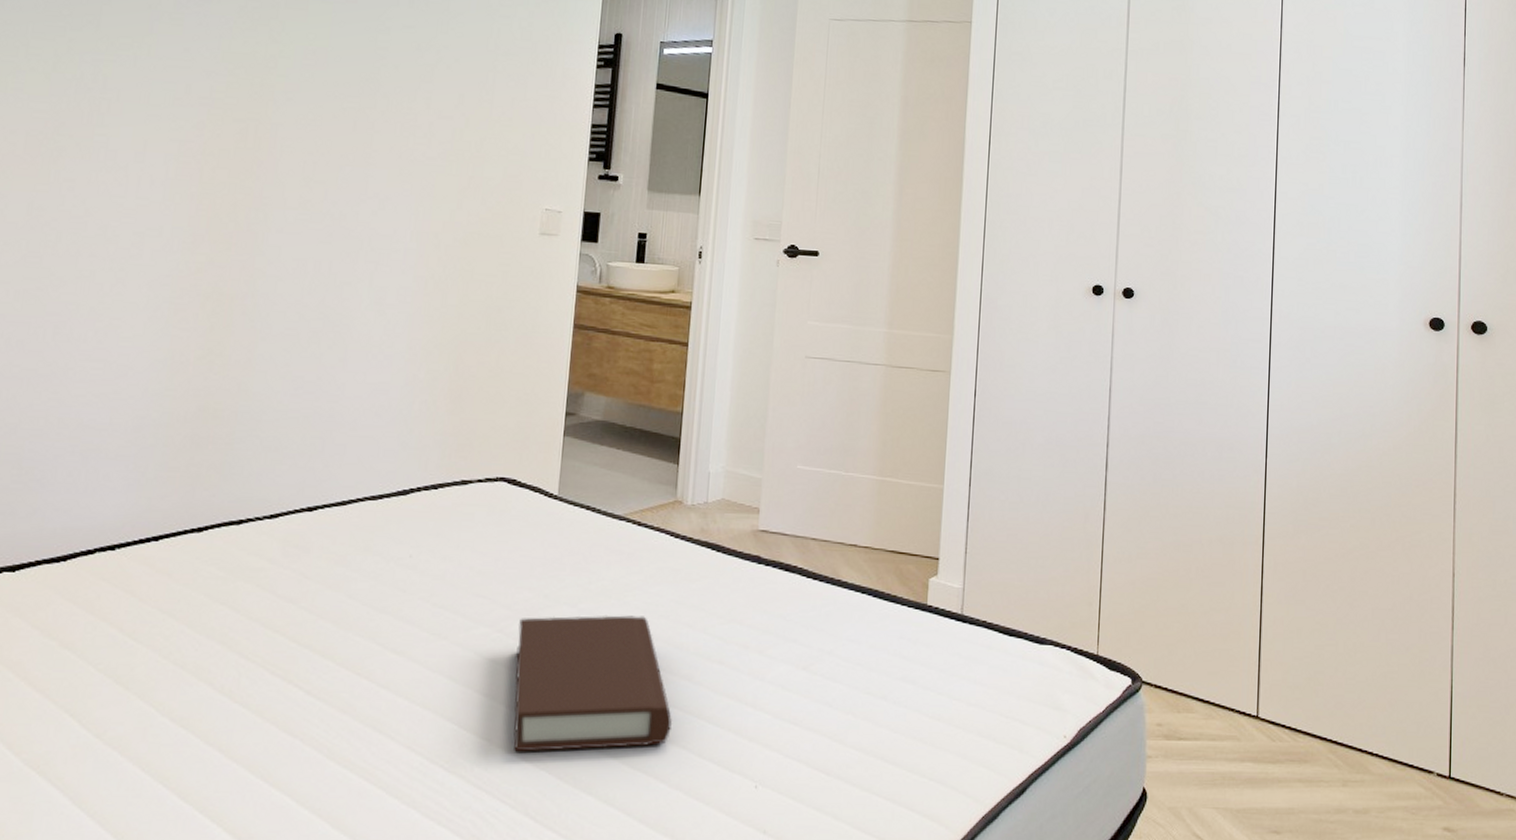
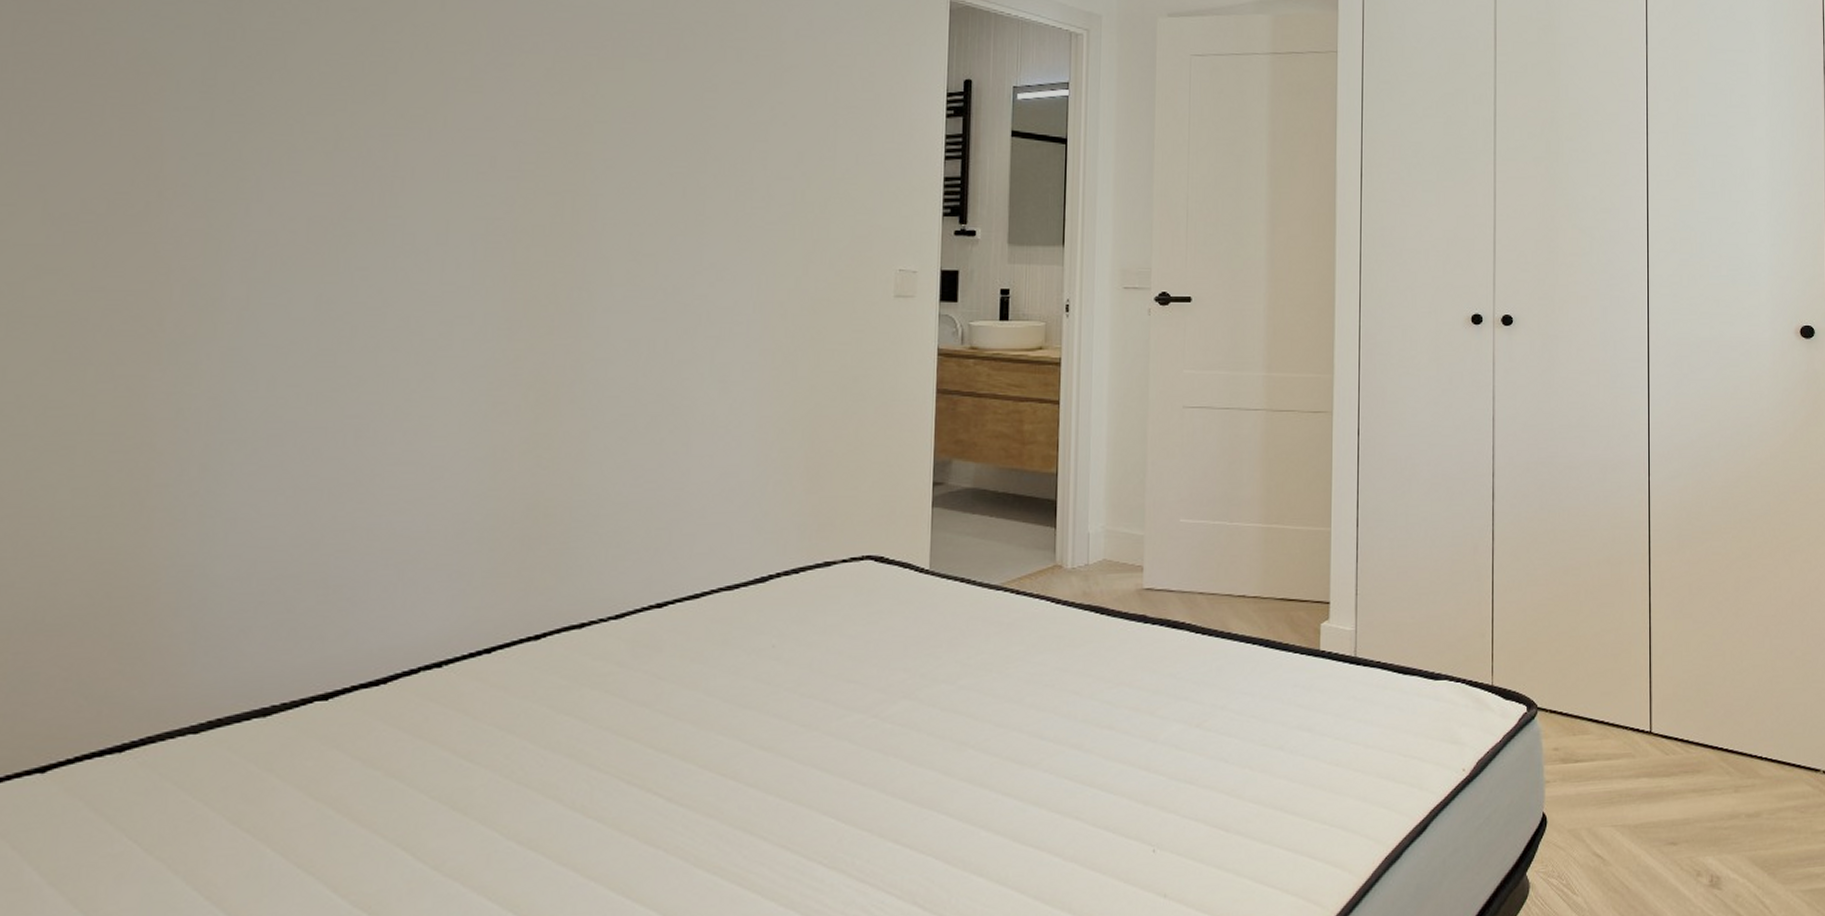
book: present [513,615,673,752] -> none [894,687,1064,840]

